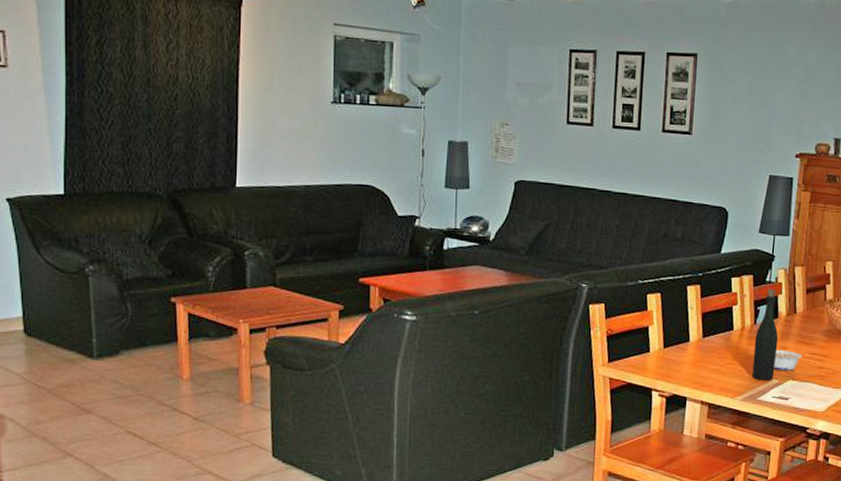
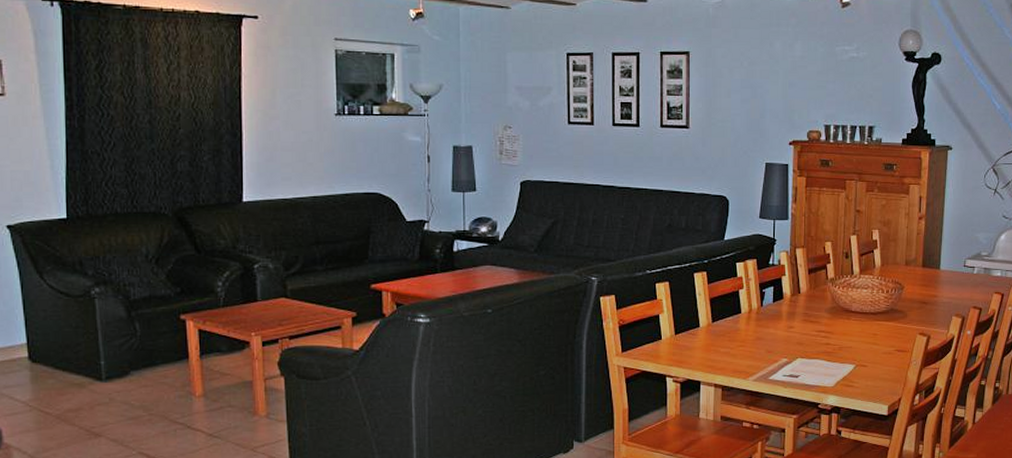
bottle: present [752,288,779,381] -> none [762,271,785,360]
legume: present [774,350,803,371] -> none [782,330,809,349]

